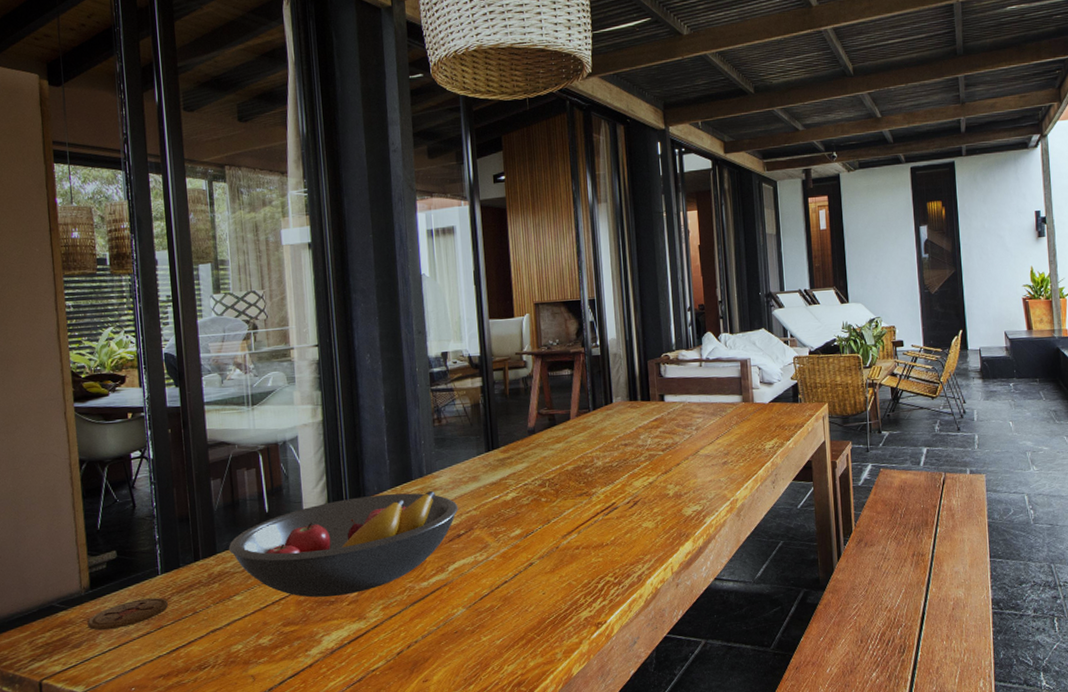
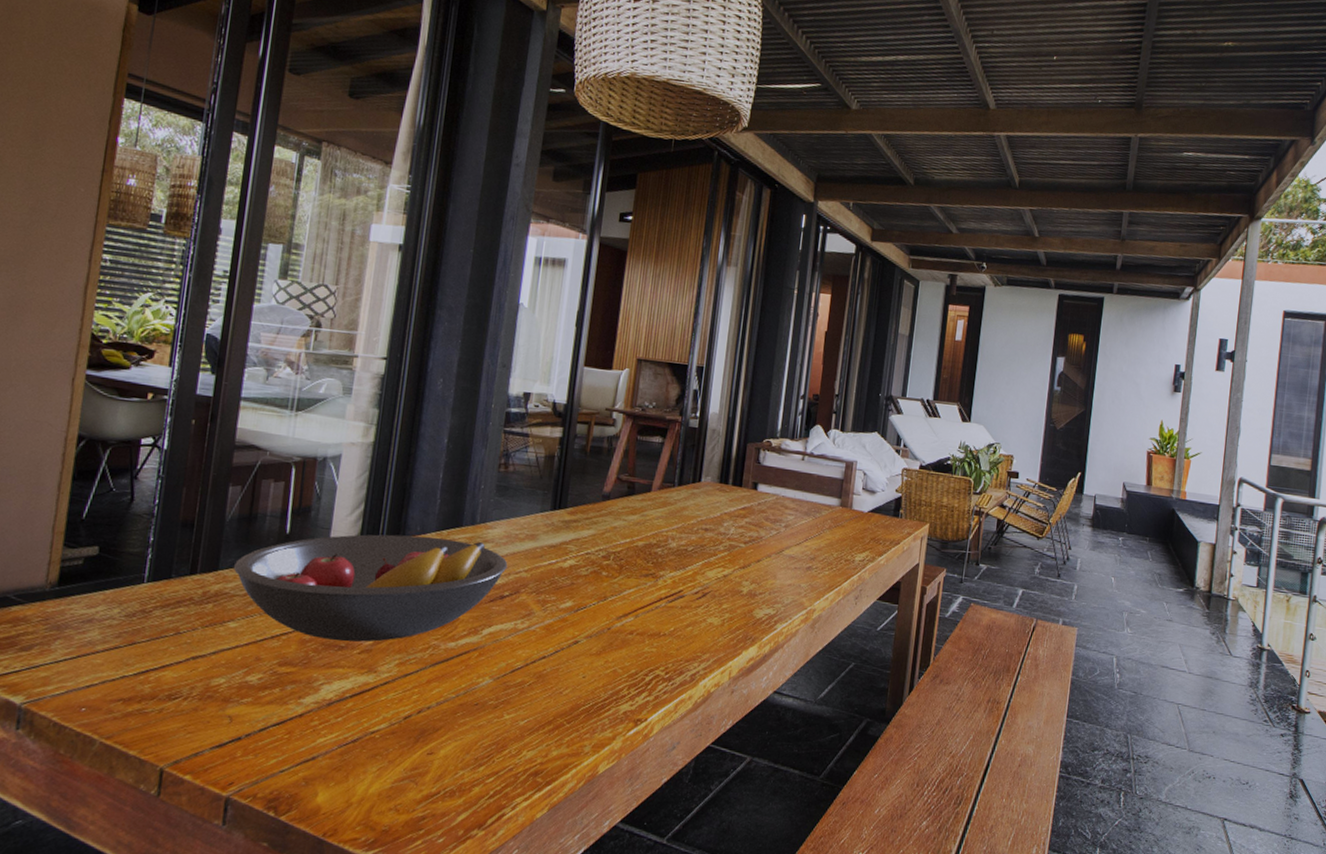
coaster: present [87,597,169,631] -> none [45,606,149,637]

